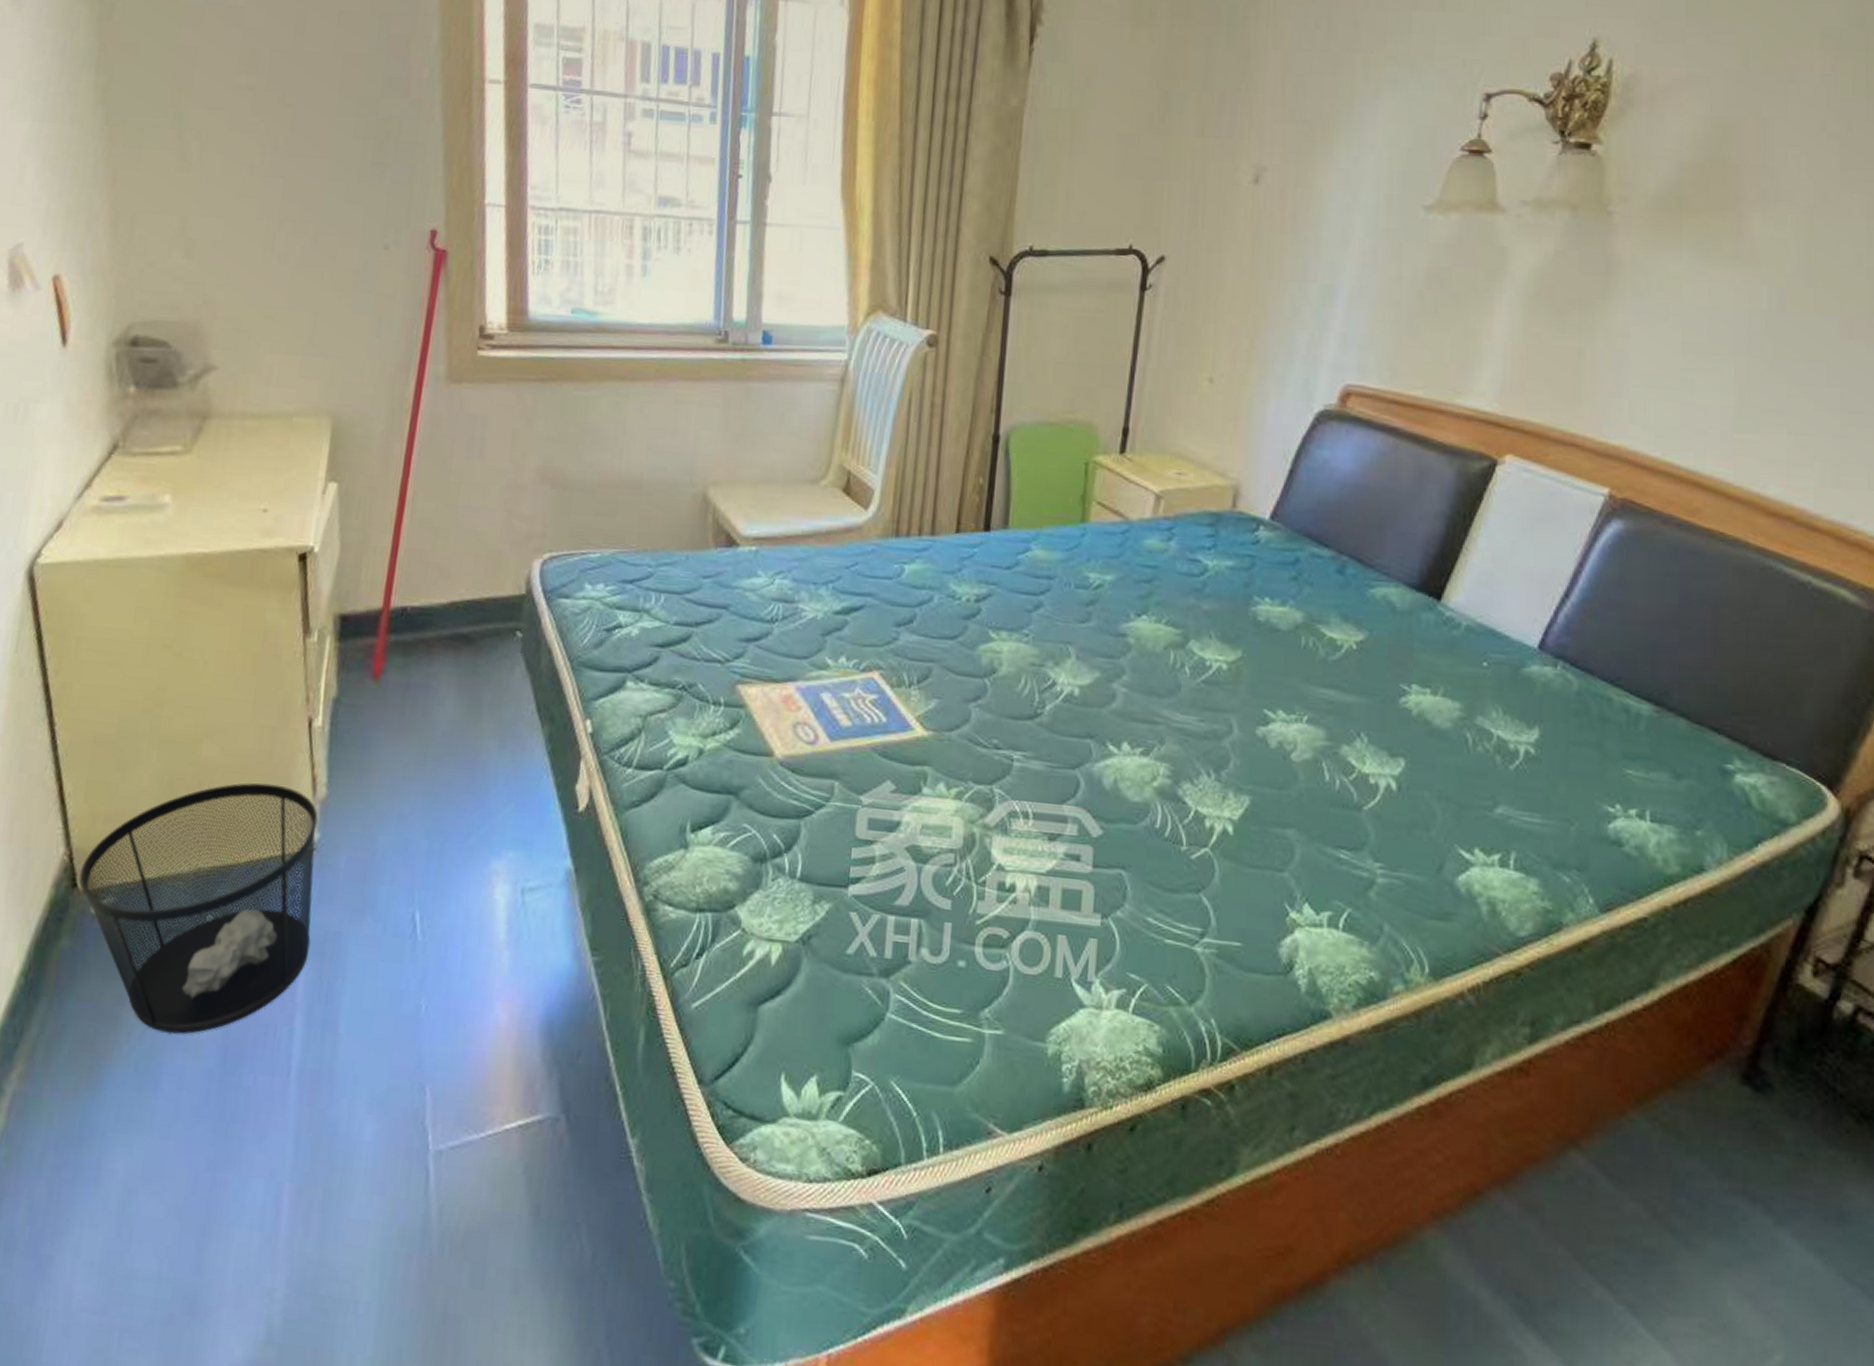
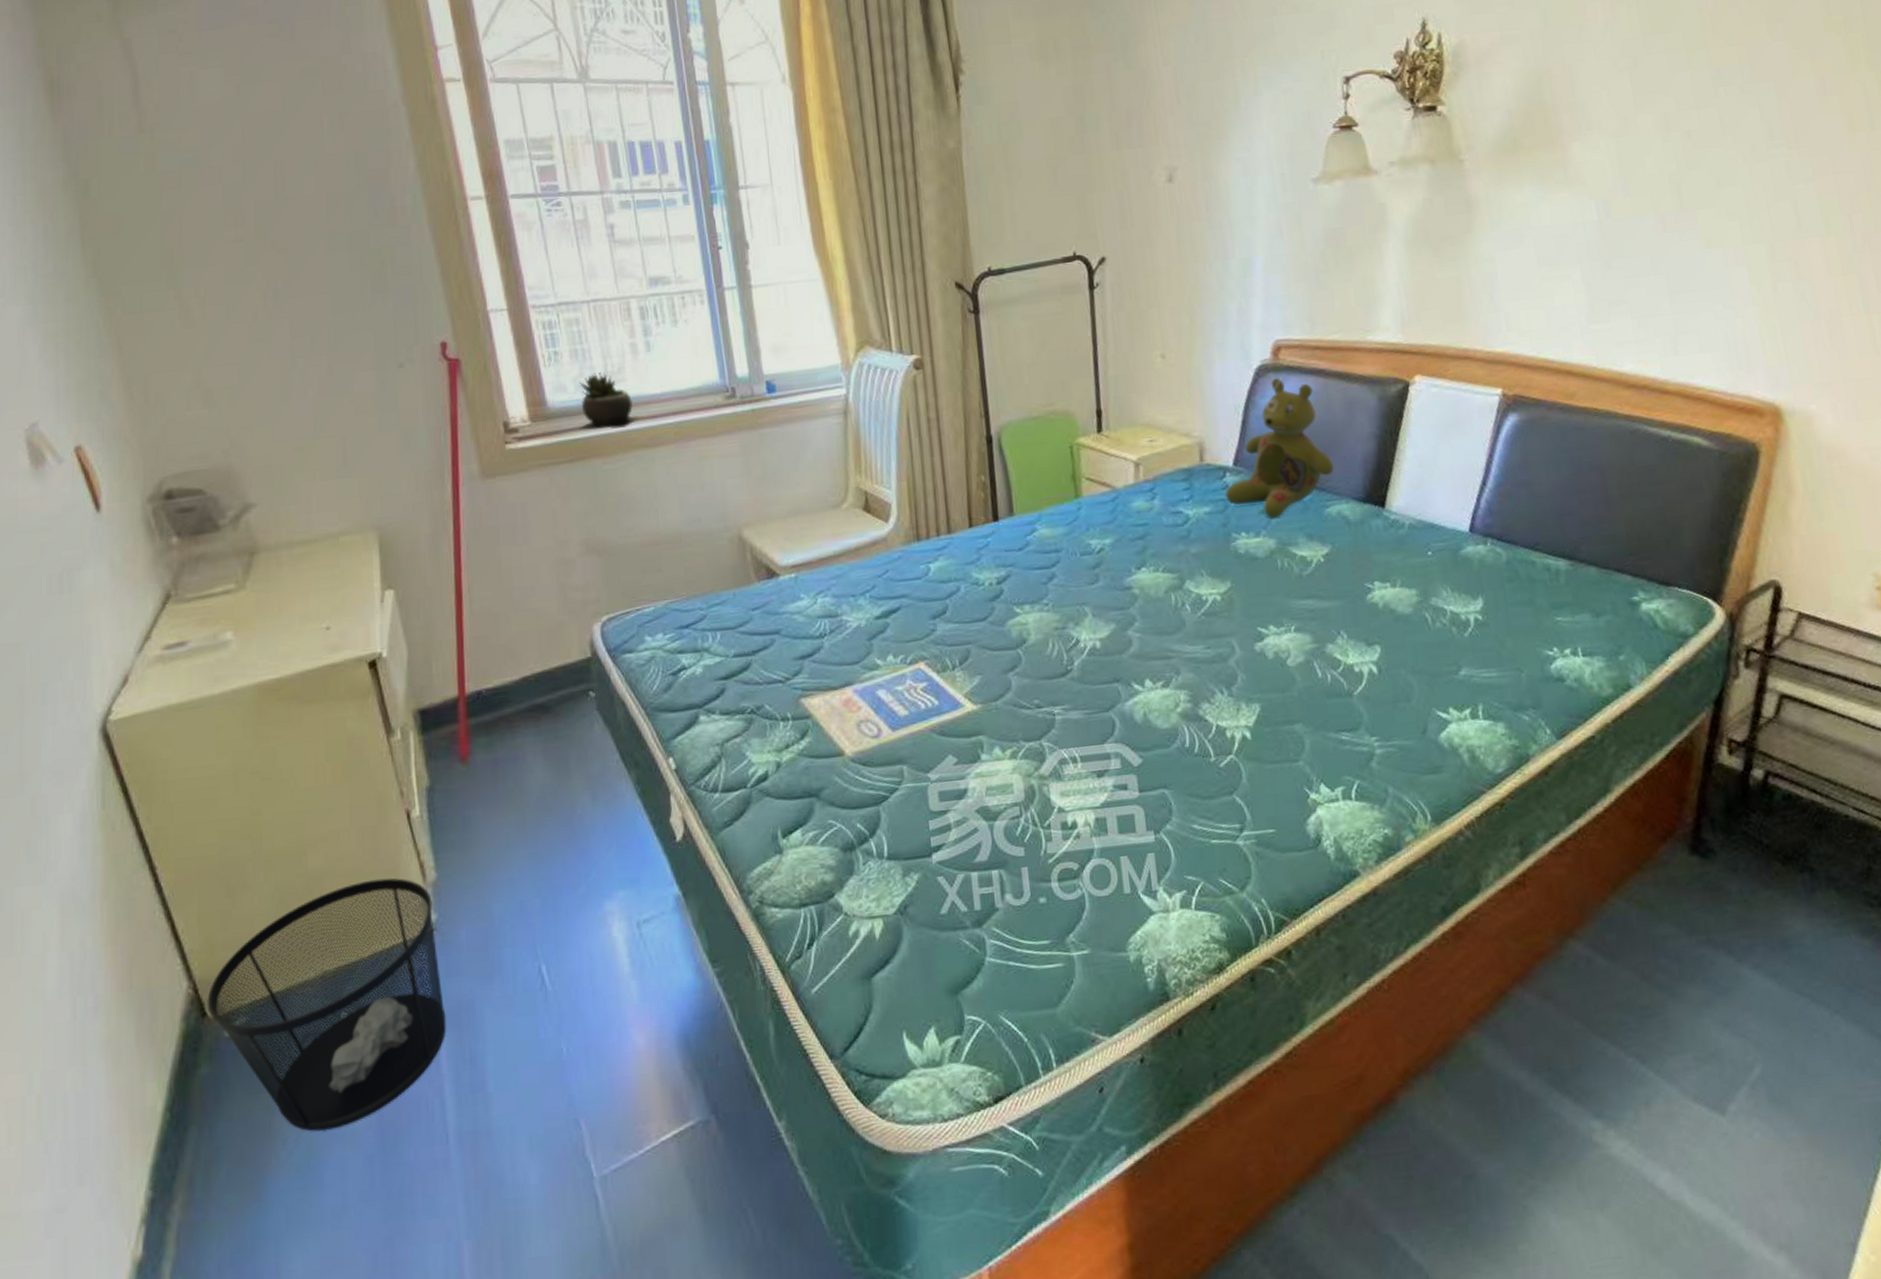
succulent plant: none [554,290,625,354] -> present [577,372,642,431]
stuffed bear: none [1253,428,1389,588] -> present [1224,378,1334,518]

